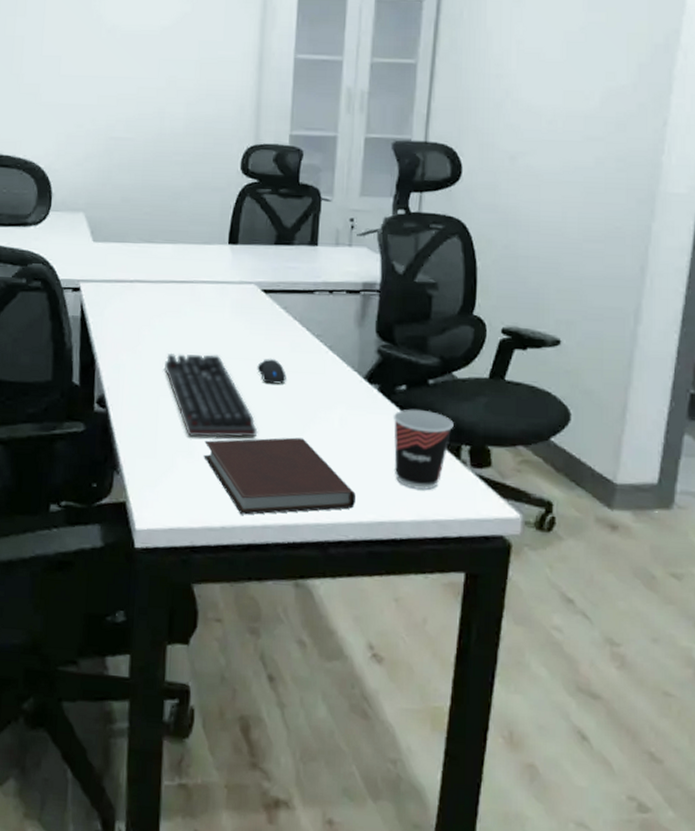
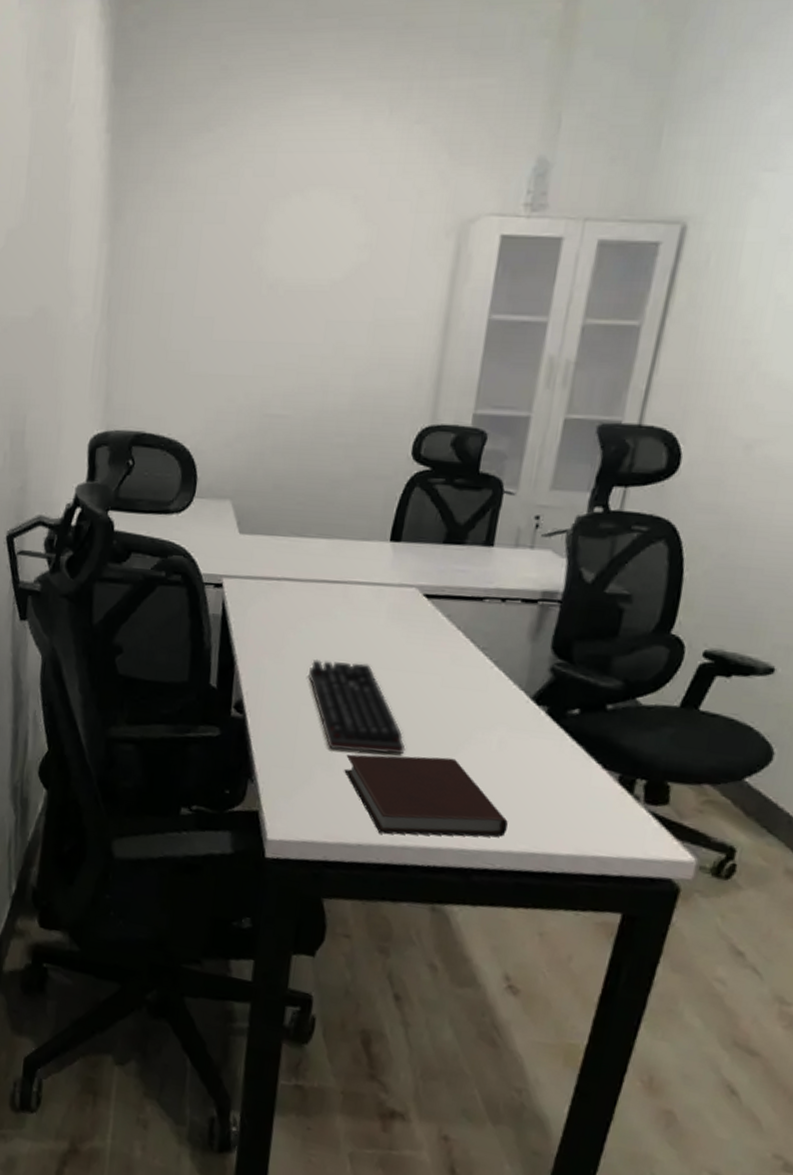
computer mouse: present [257,358,287,384] -> none [410,670,443,700]
cup: present [393,409,454,490] -> none [554,735,631,824]

